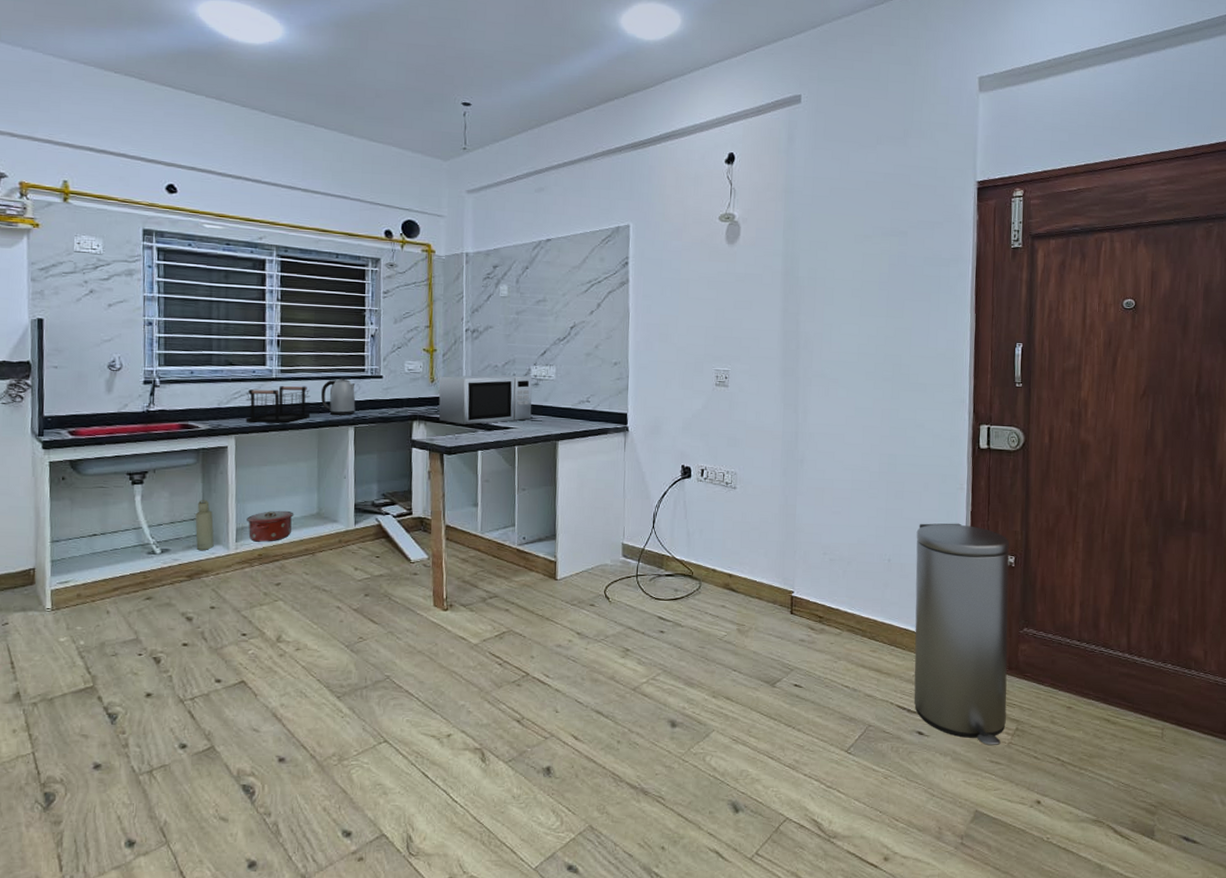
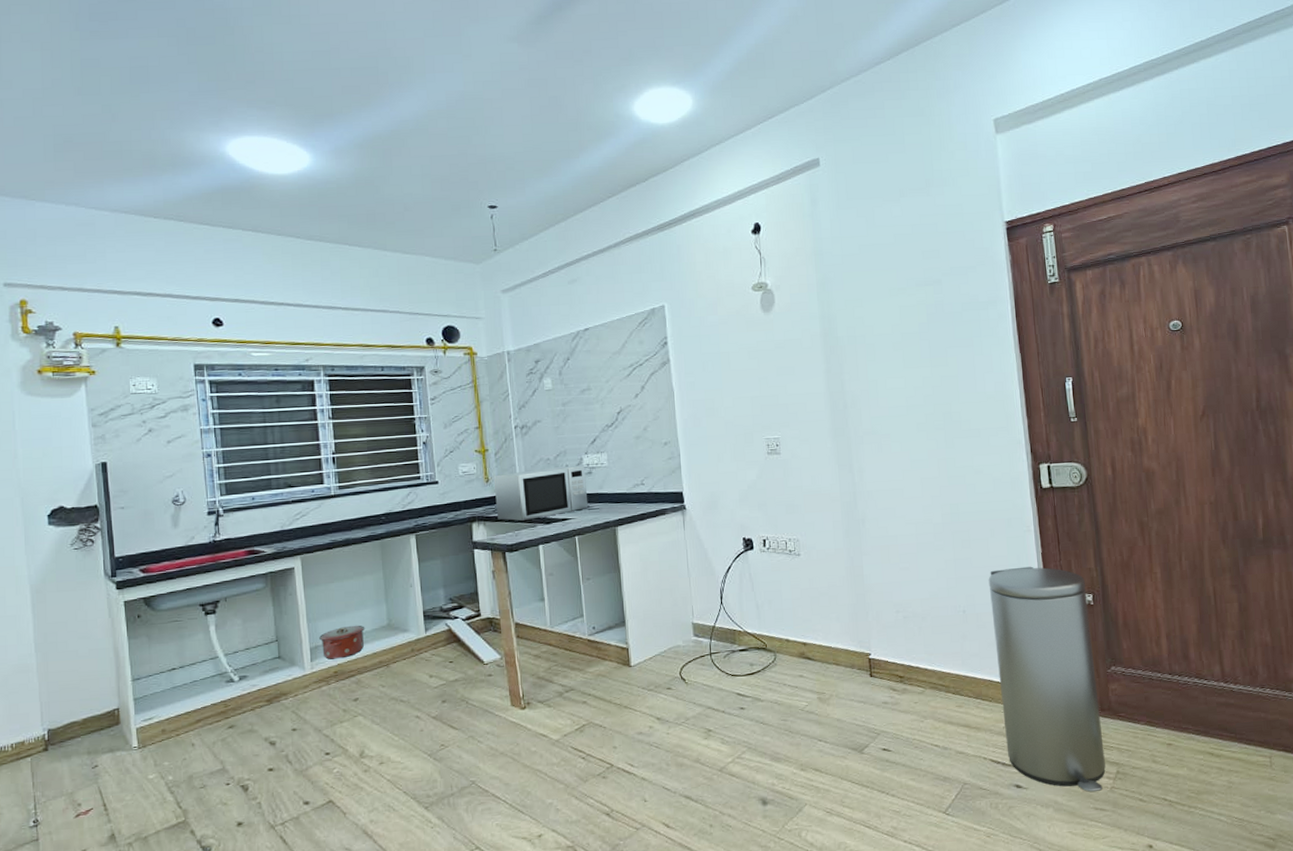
bottle: present [195,499,214,551] -> none [269,622,290,674]
dish rack: present [245,386,311,423] -> none [307,499,372,542]
kettle: present [320,378,356,415] -> none [379,488,415,525]

